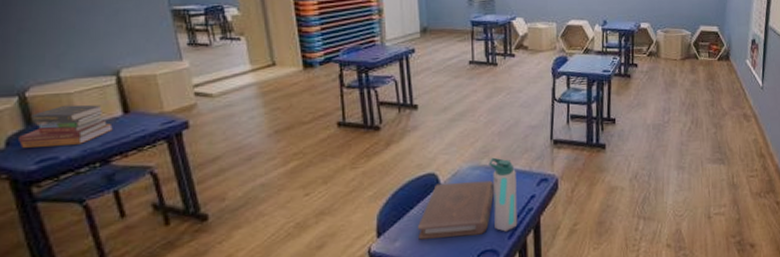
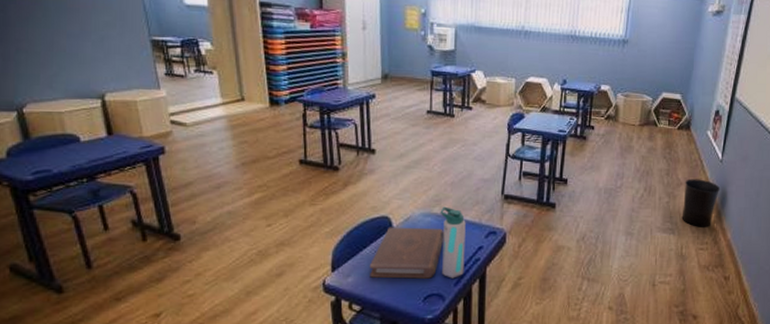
books: present [19,104,113,148] -> none [18,123,98,160]
waste bin: none [730,107,764,155] -> present [681,179,721,227]

